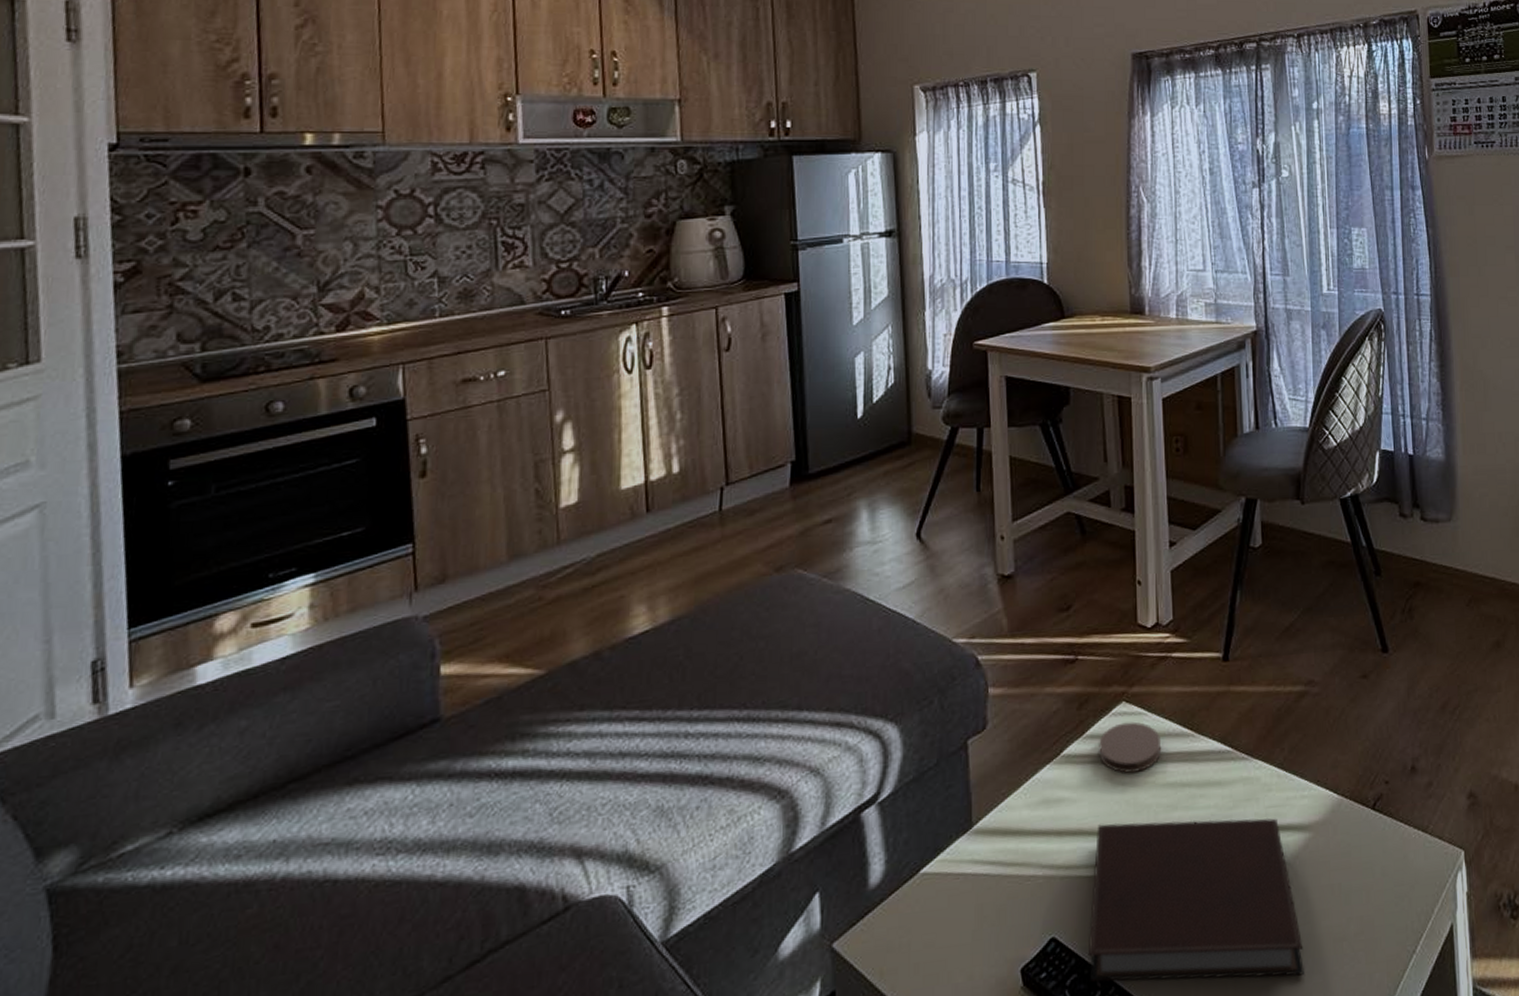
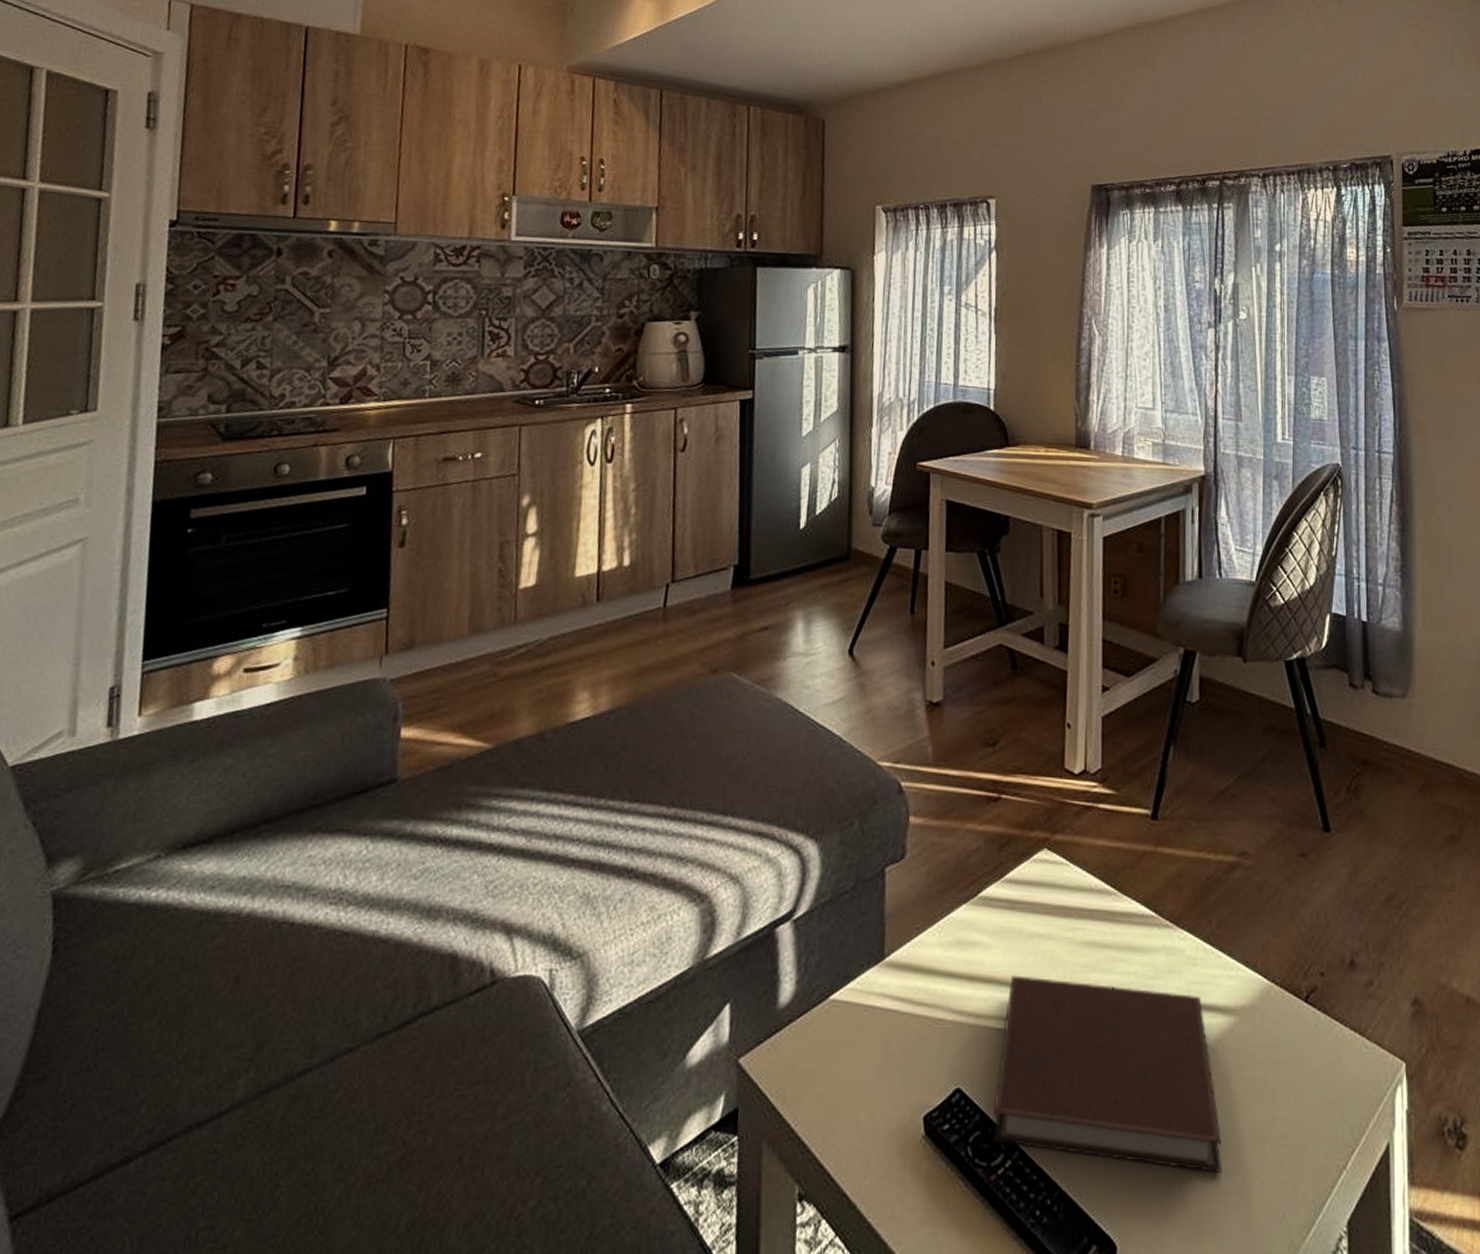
coaster: present [1099,721,1162,774] -> none [1017,870,1083,926]

